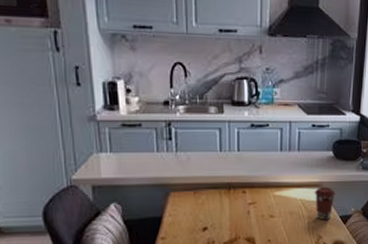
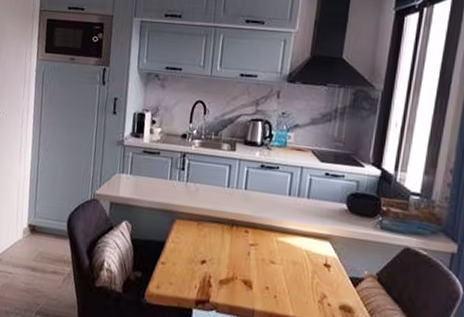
coffee cup: present [314,186,335,221] -> none [321,240,346,279]

